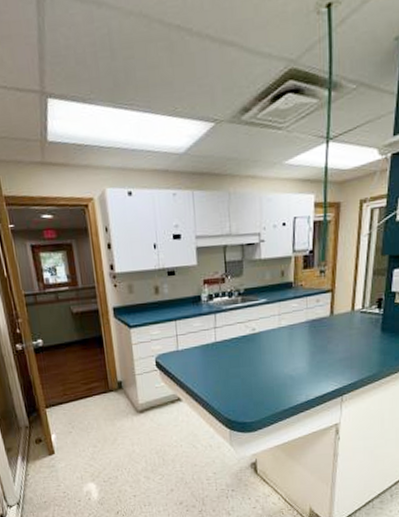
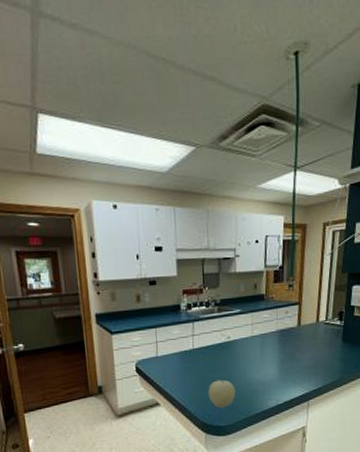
fruit: none [232,374,262,404] -> present [208,380,236,408]

